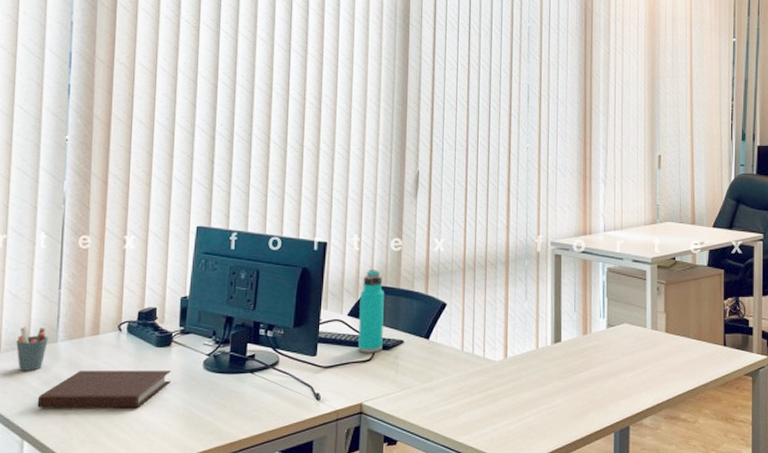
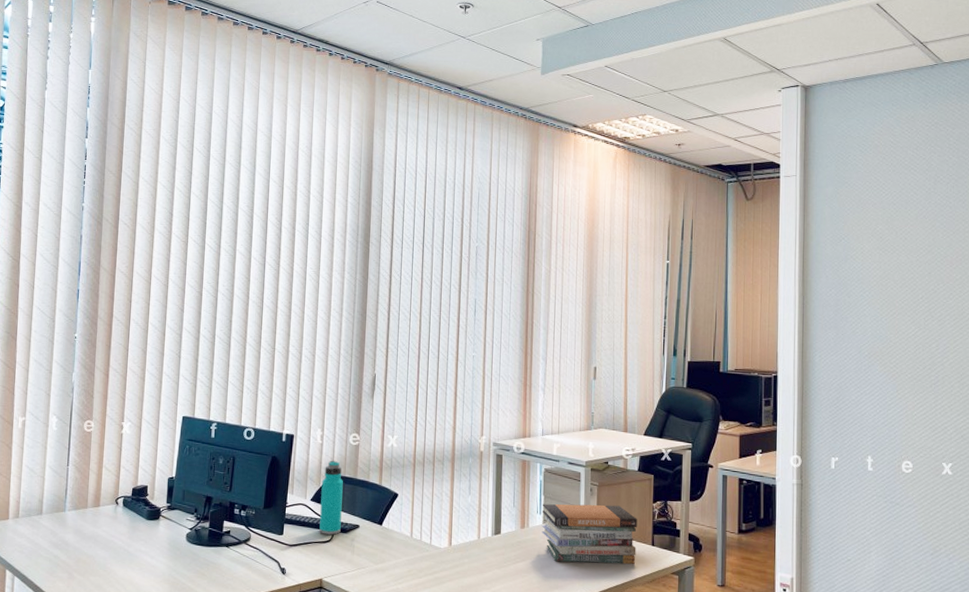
pen holder: present [16,326,48,371] -> none [31,496,58,535]
notebook: present [37,371,171,408] -> none [48,537,159,572]
book stack: none [606,304,708,369] -> present [542,504,637,564]

